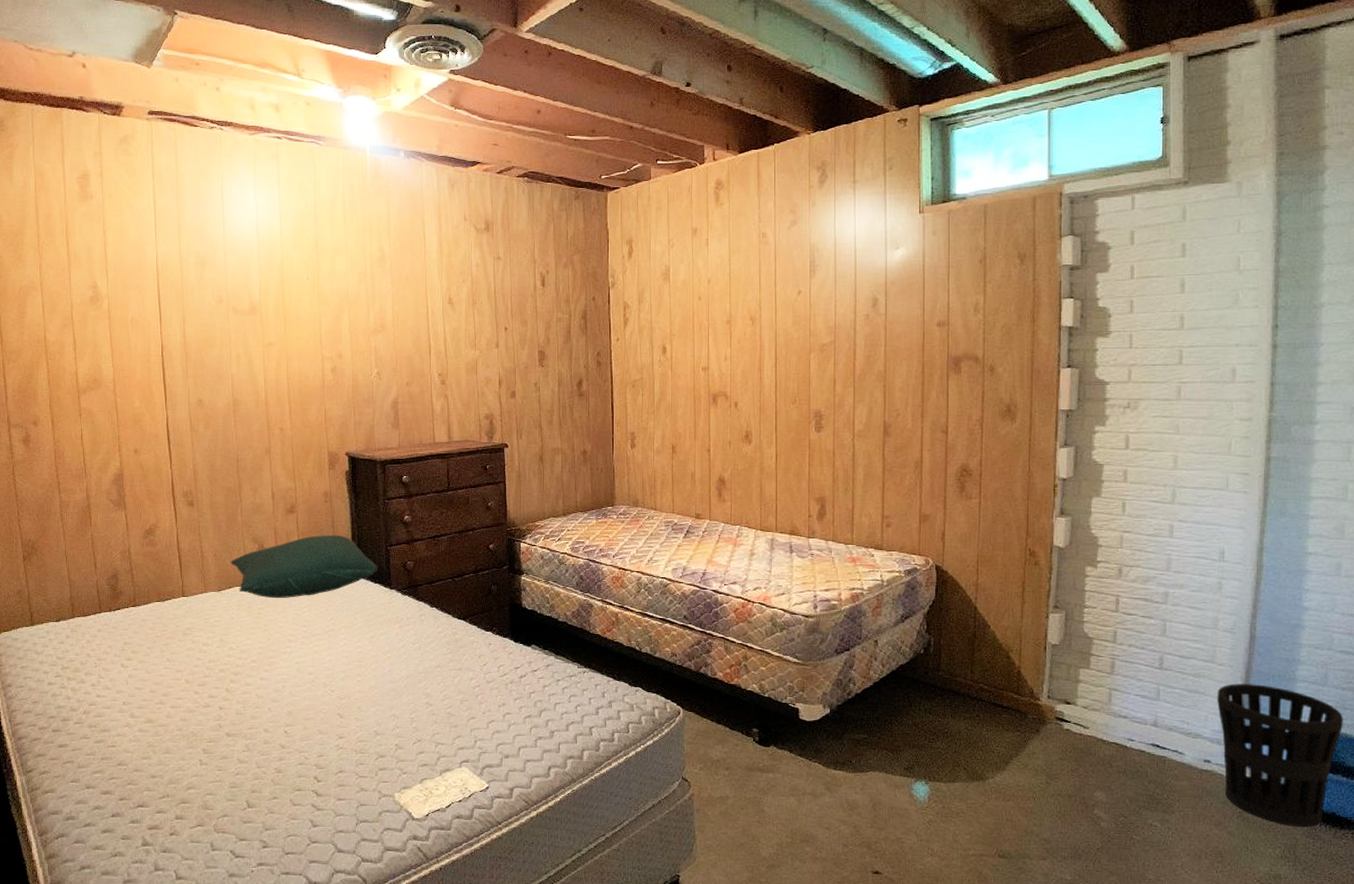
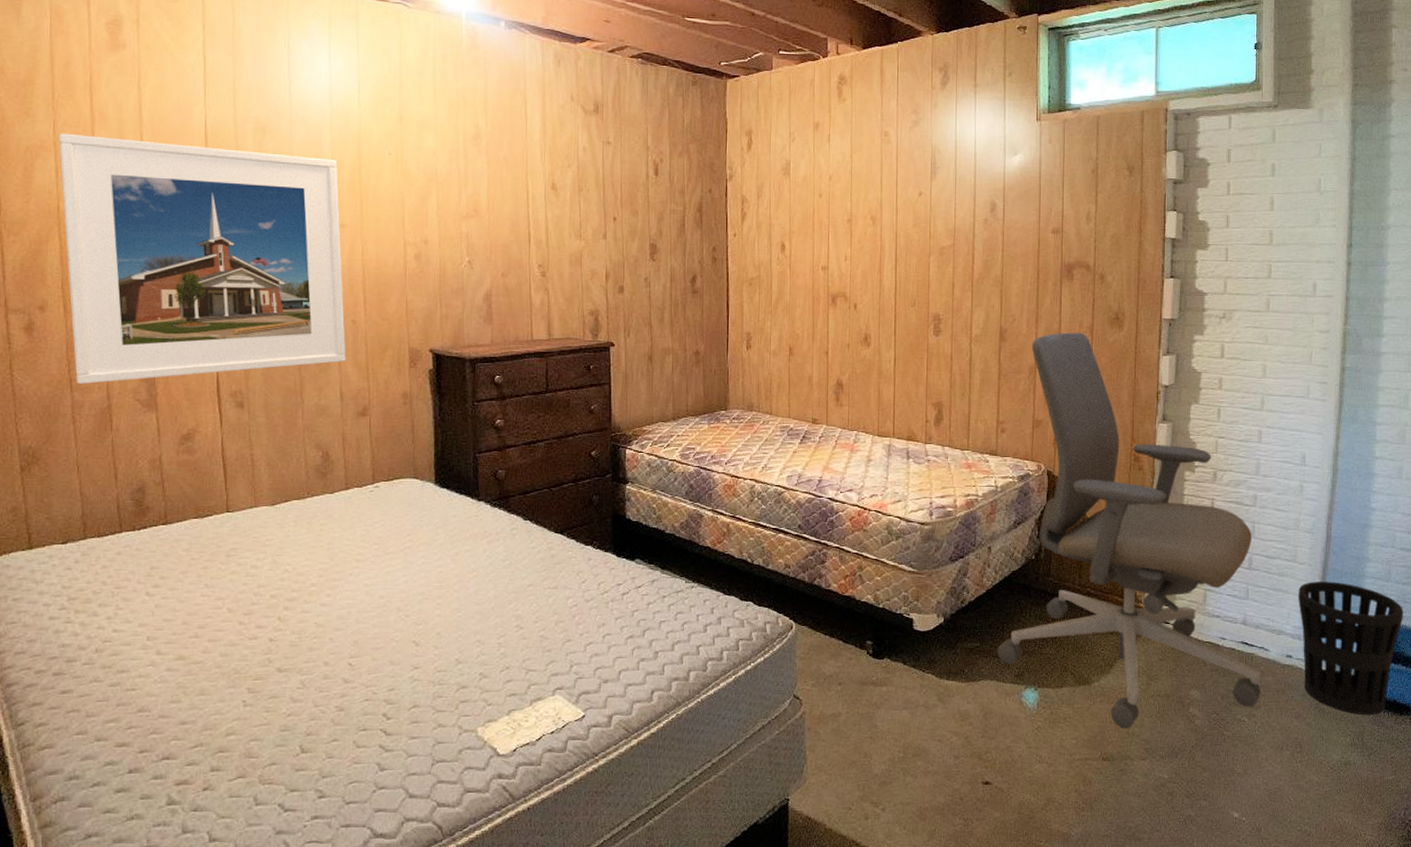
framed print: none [44,274,276,486] -> present [58,133,346,384]
pillow: present [231,535,378,599] -> none [288,441,465,513]
office chair: none [885,426,1176,827] -> present [997,332,1262,729]

